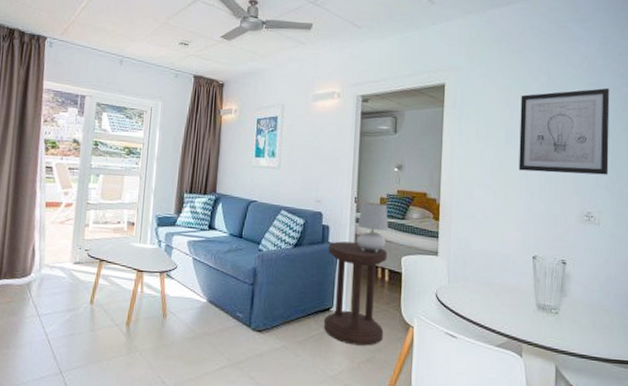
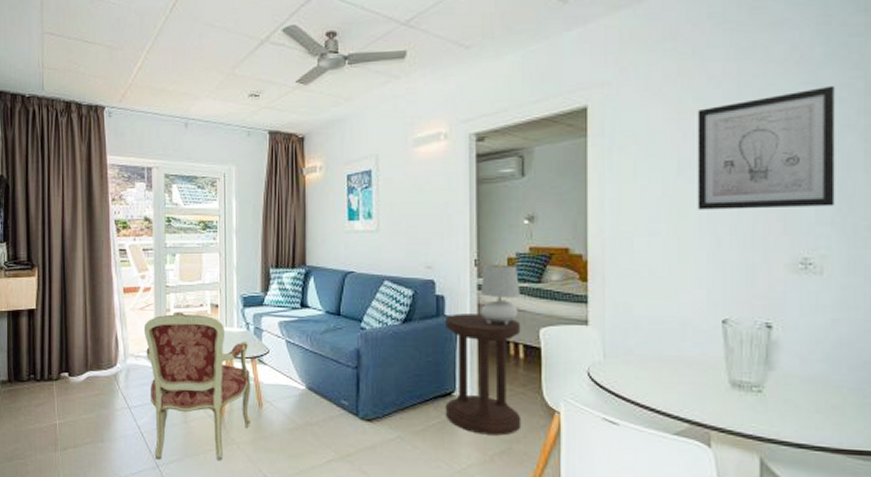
armchair: none [58,227,159,366] -> present [143,311,251,460]

